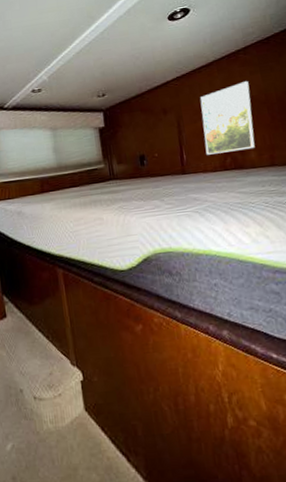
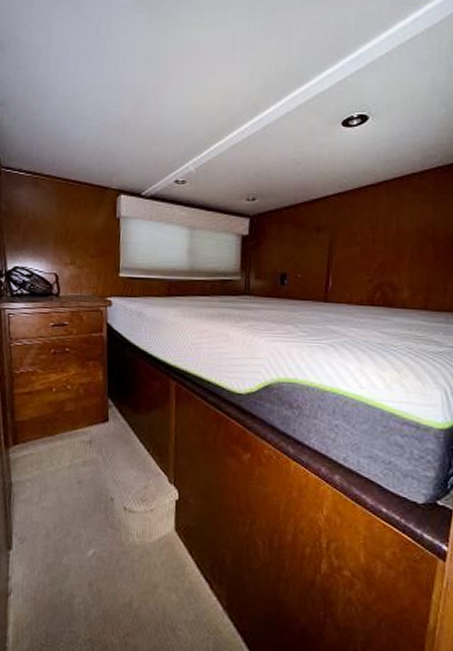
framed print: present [200,81,255,155] -> none [355,210,418,287]

